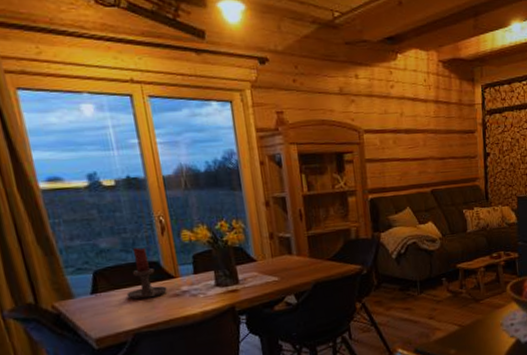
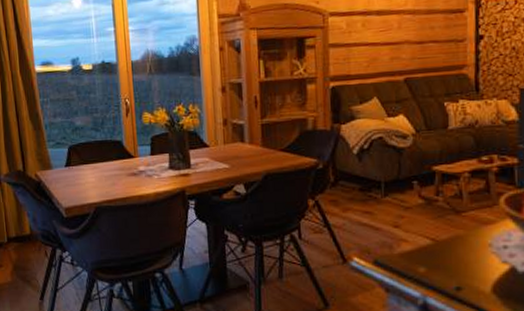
candle holder: present [126,247,167,300] -> none [93,127,127,175]

